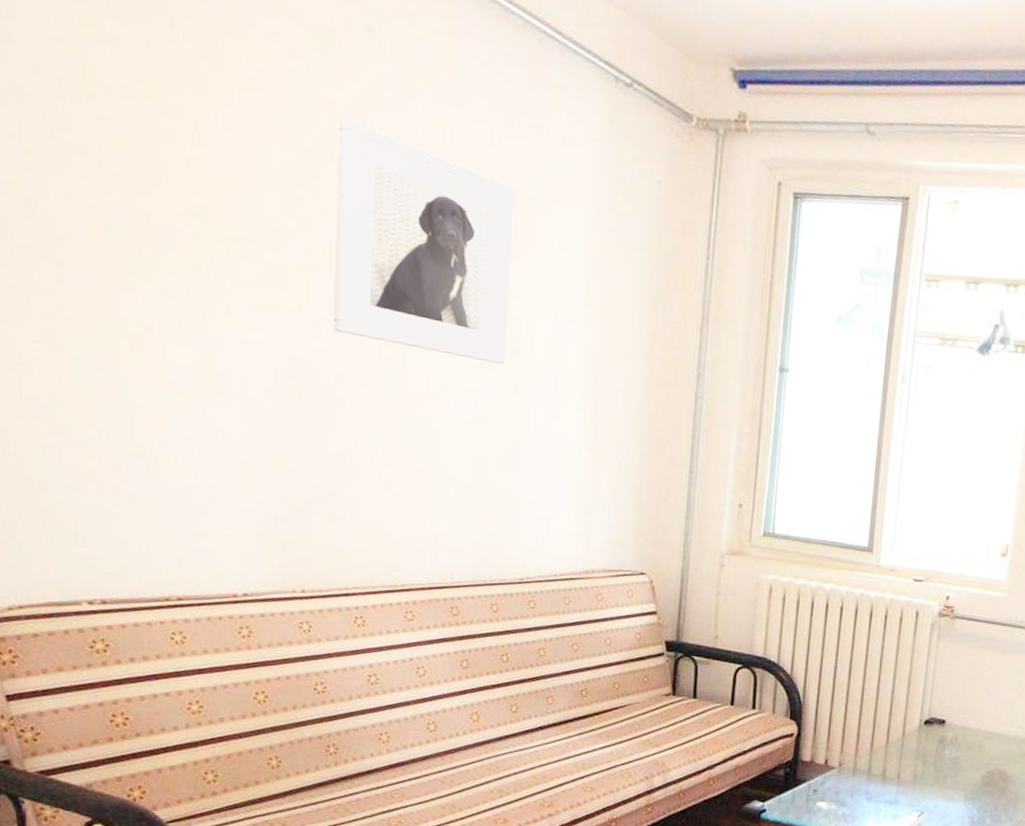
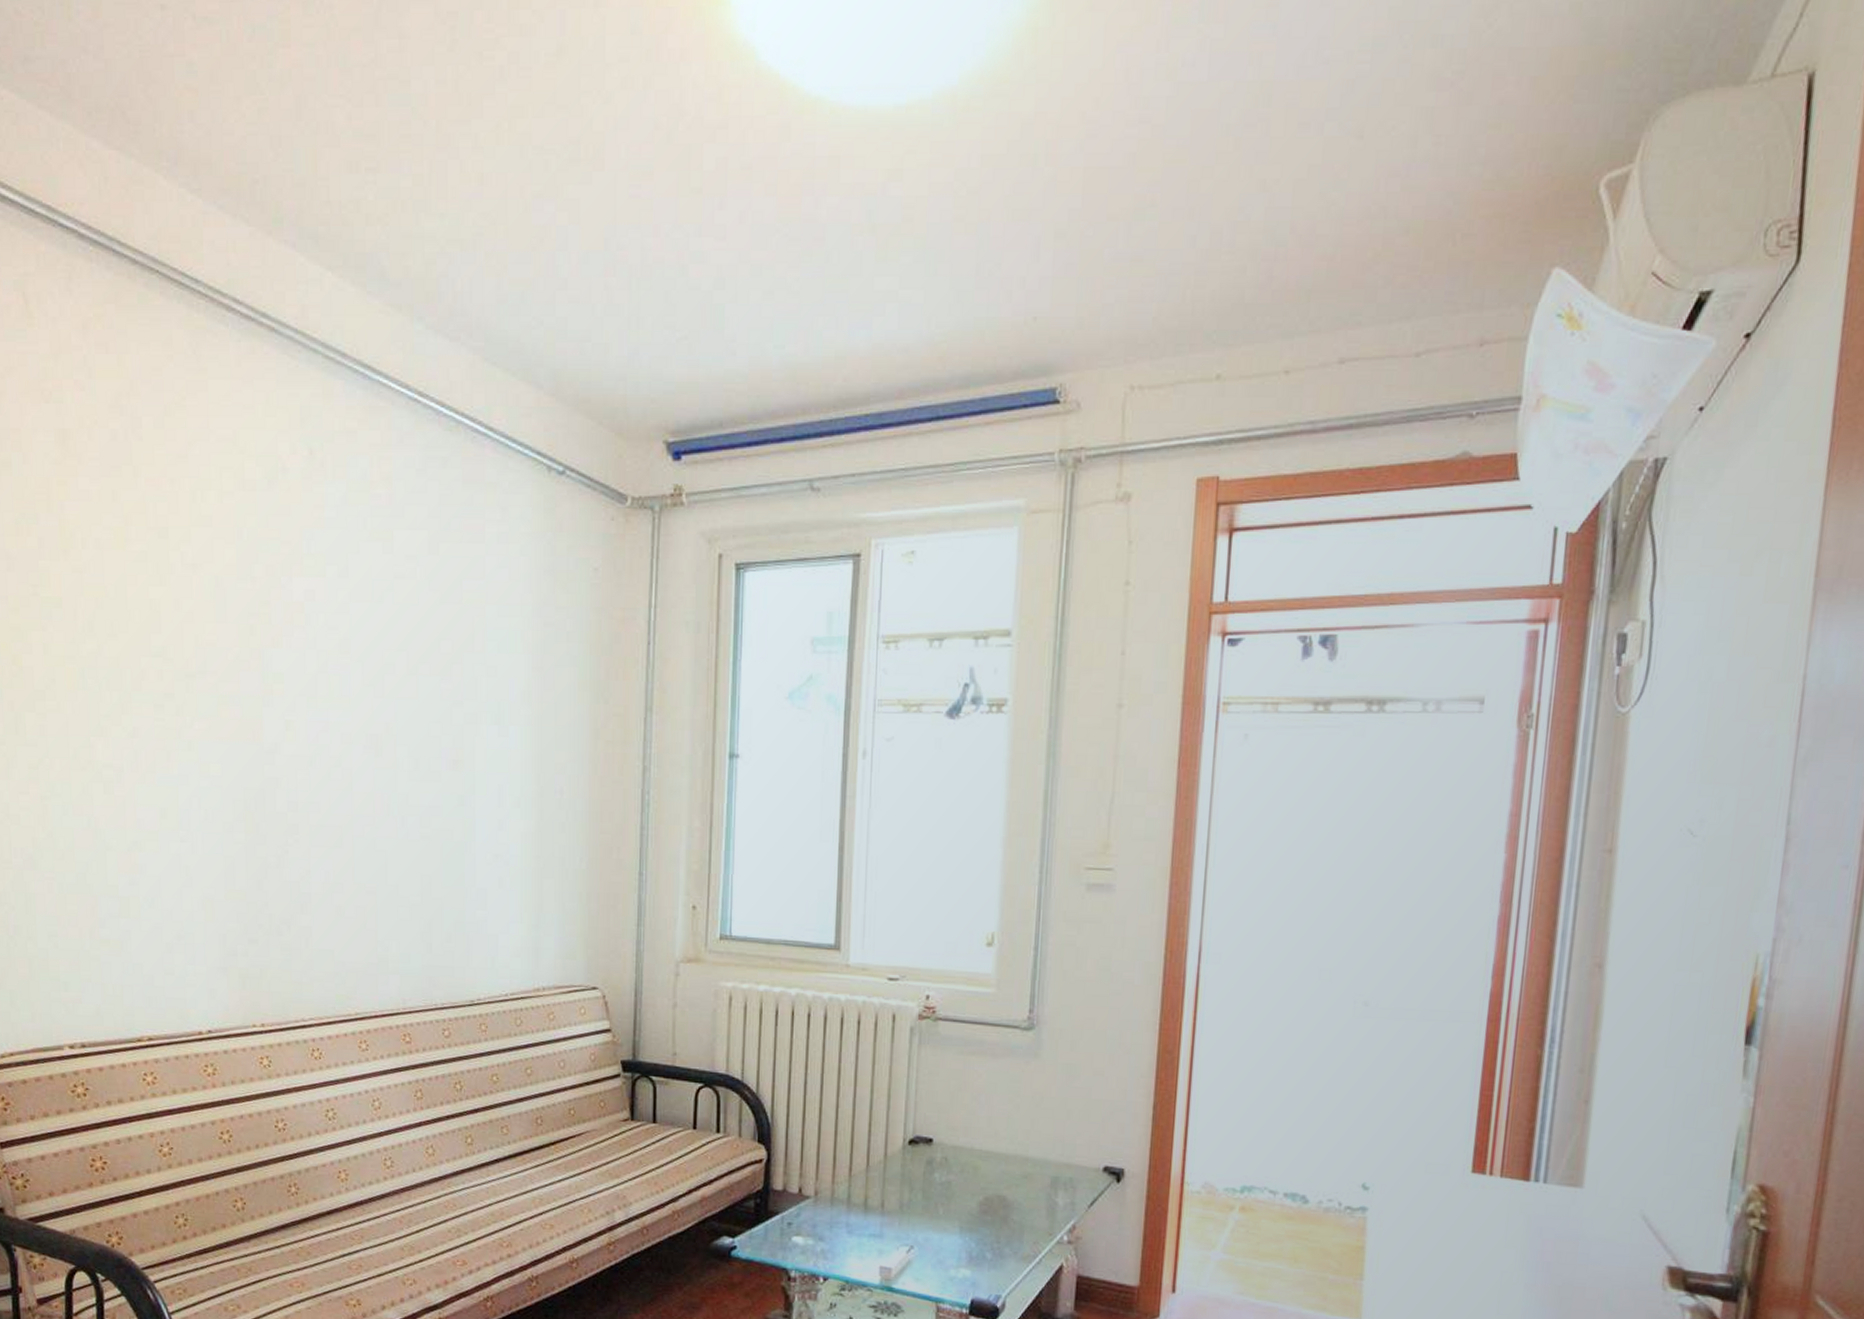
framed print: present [333,118,515,364] -> none [284,544,453,775]

